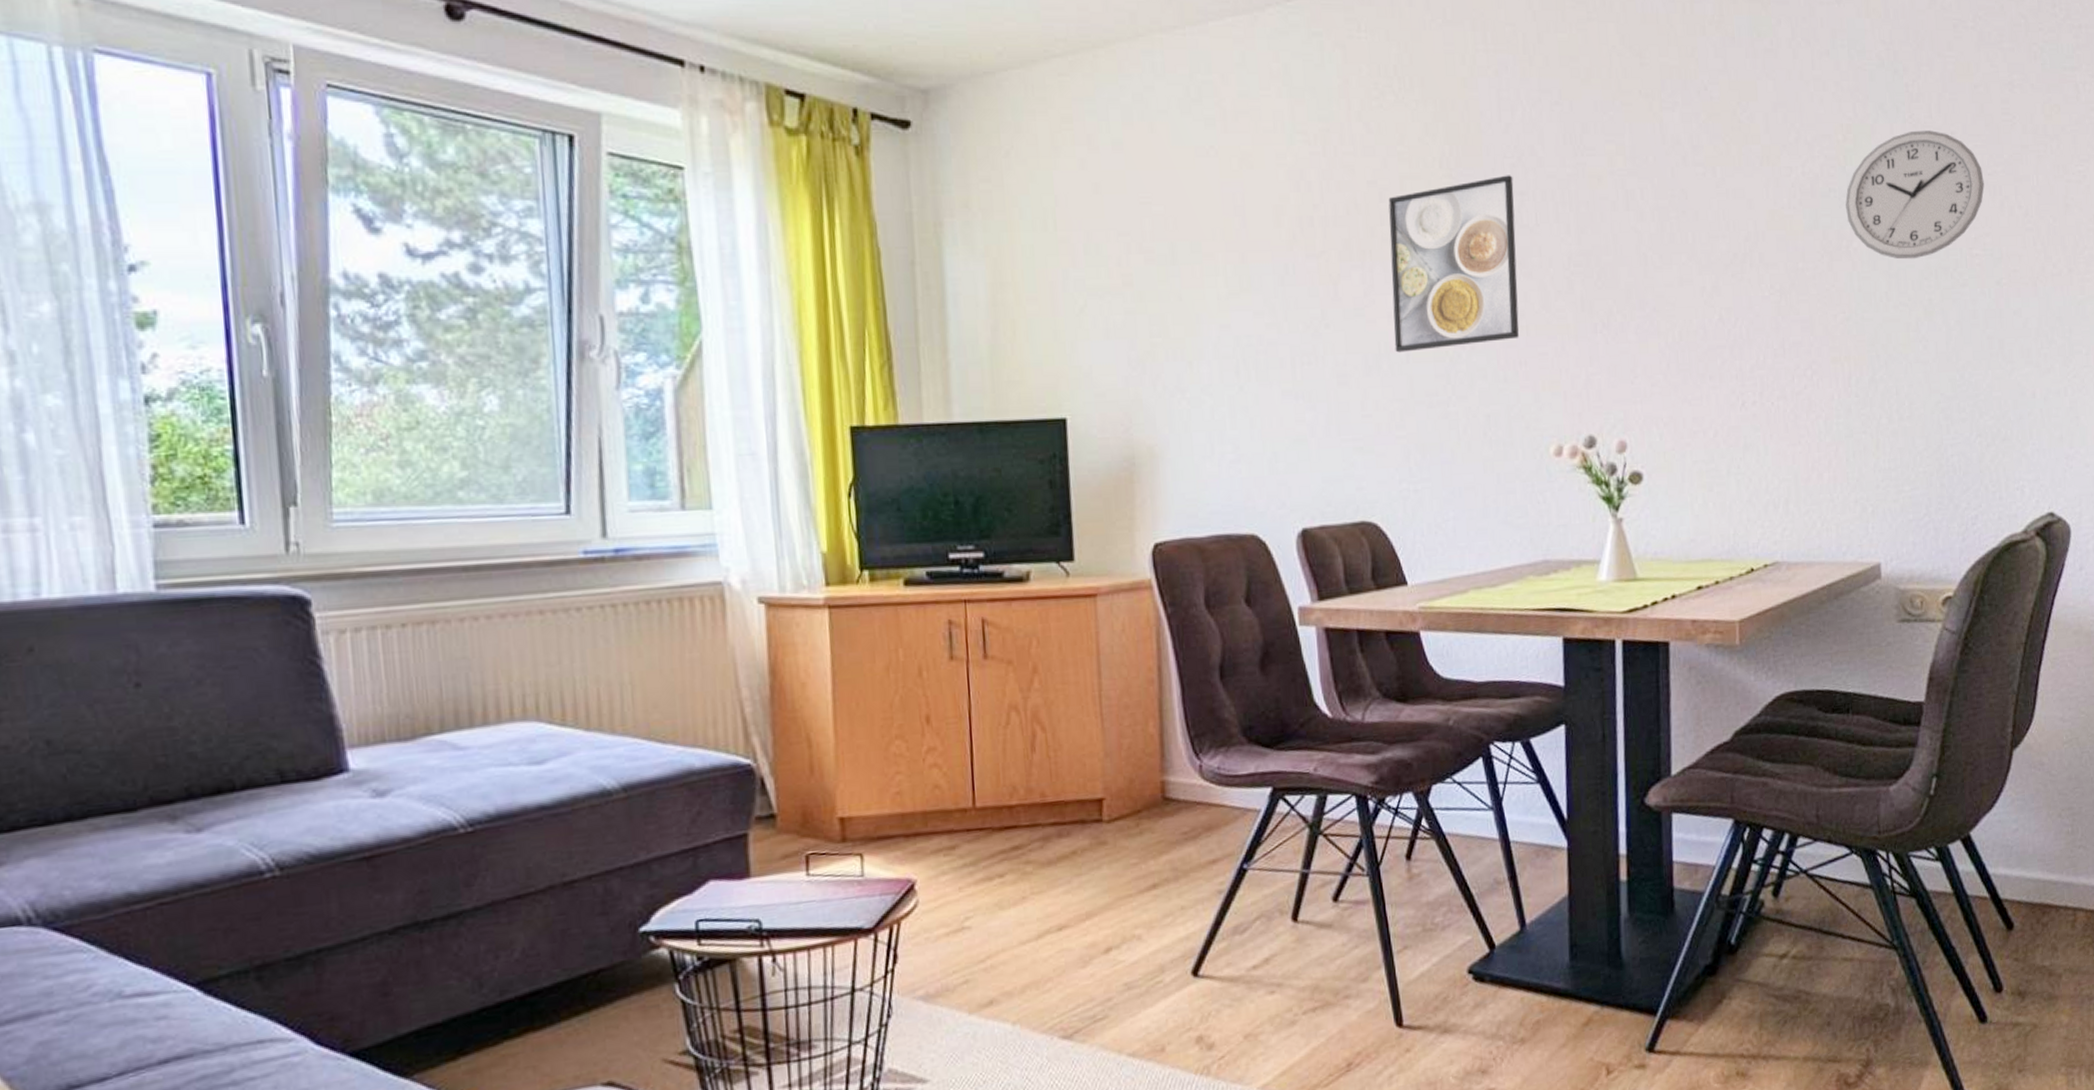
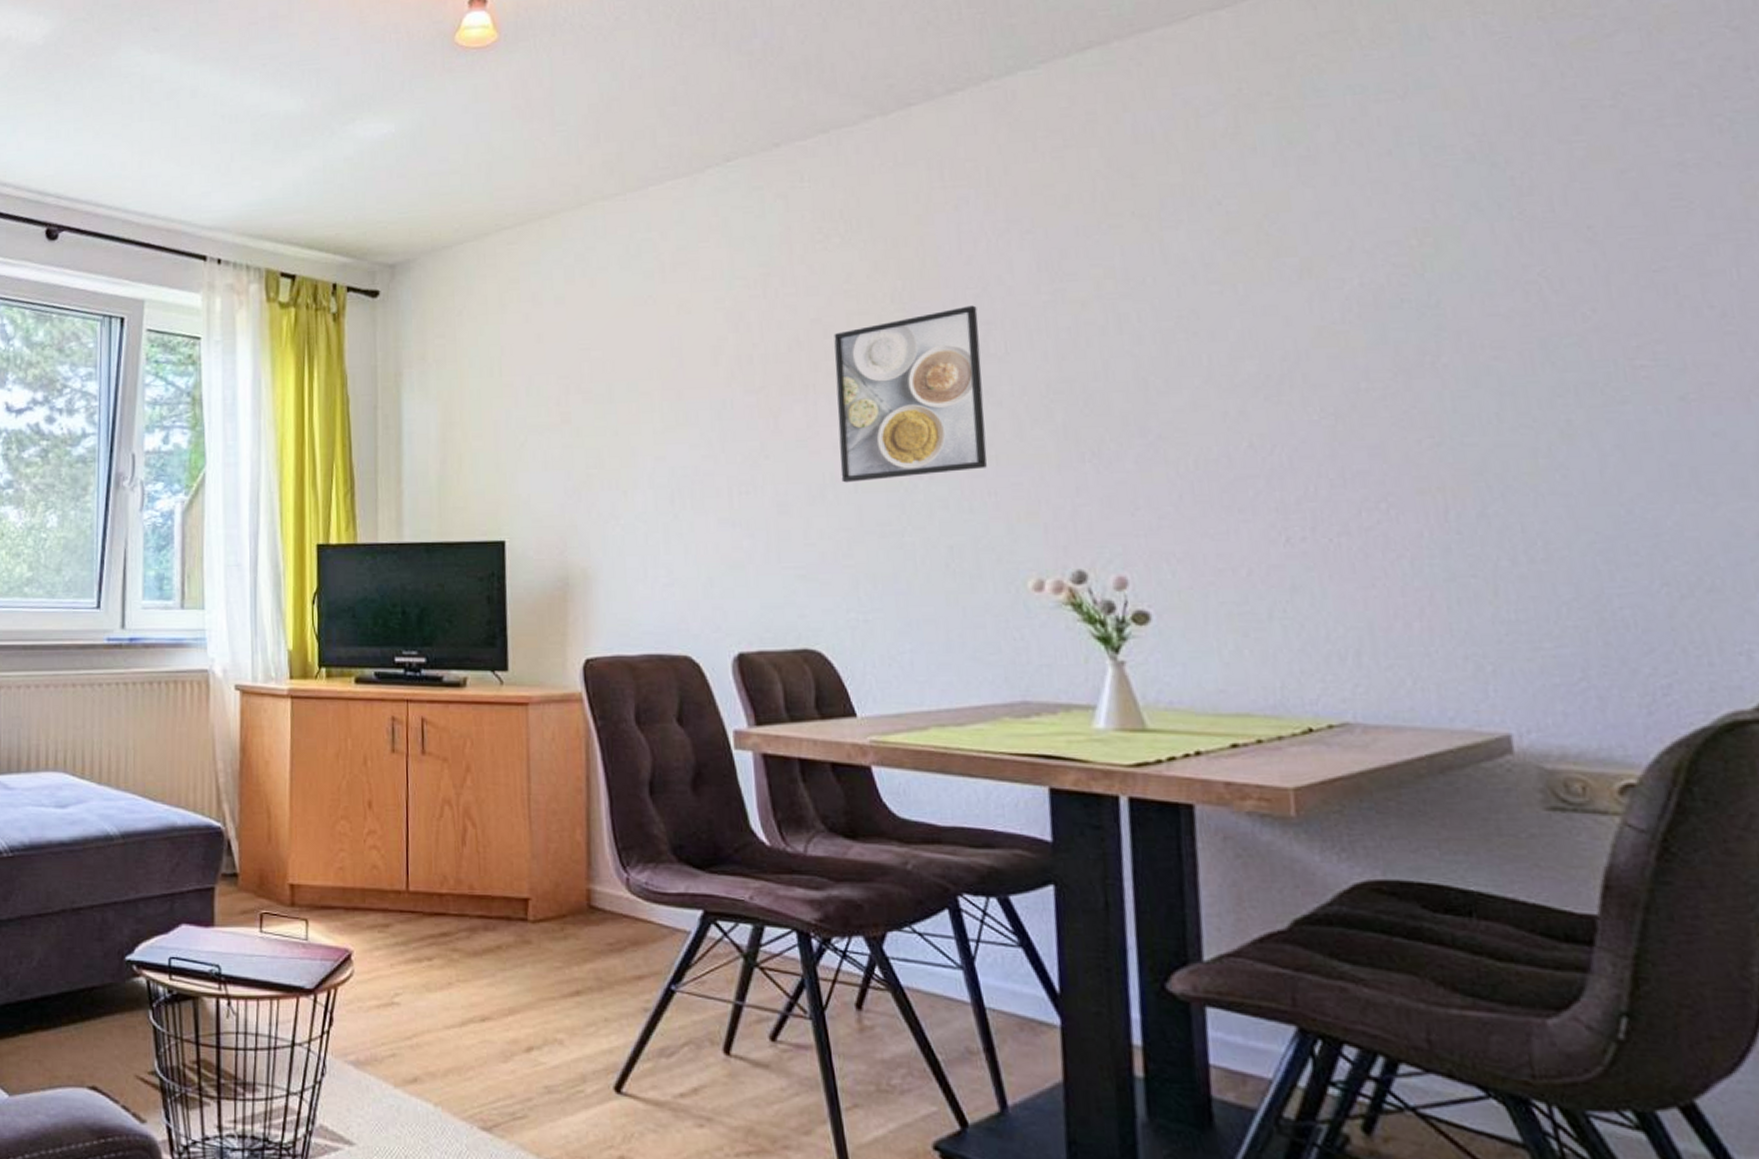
wall clock: present [1845,130,1984,260] -> none [1426,226,1648,375]

